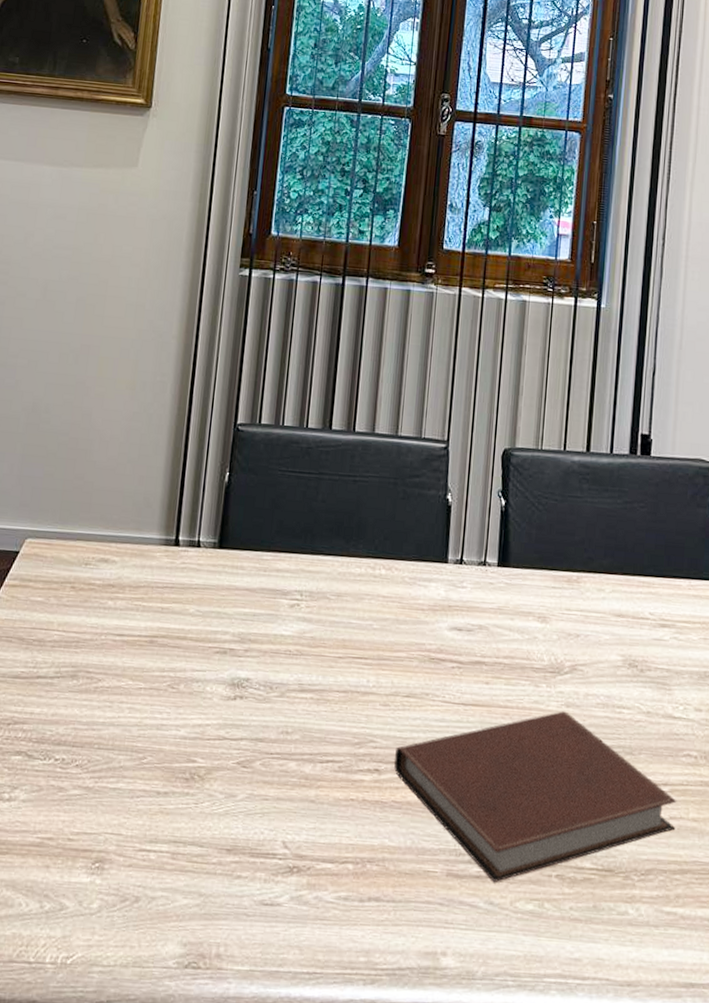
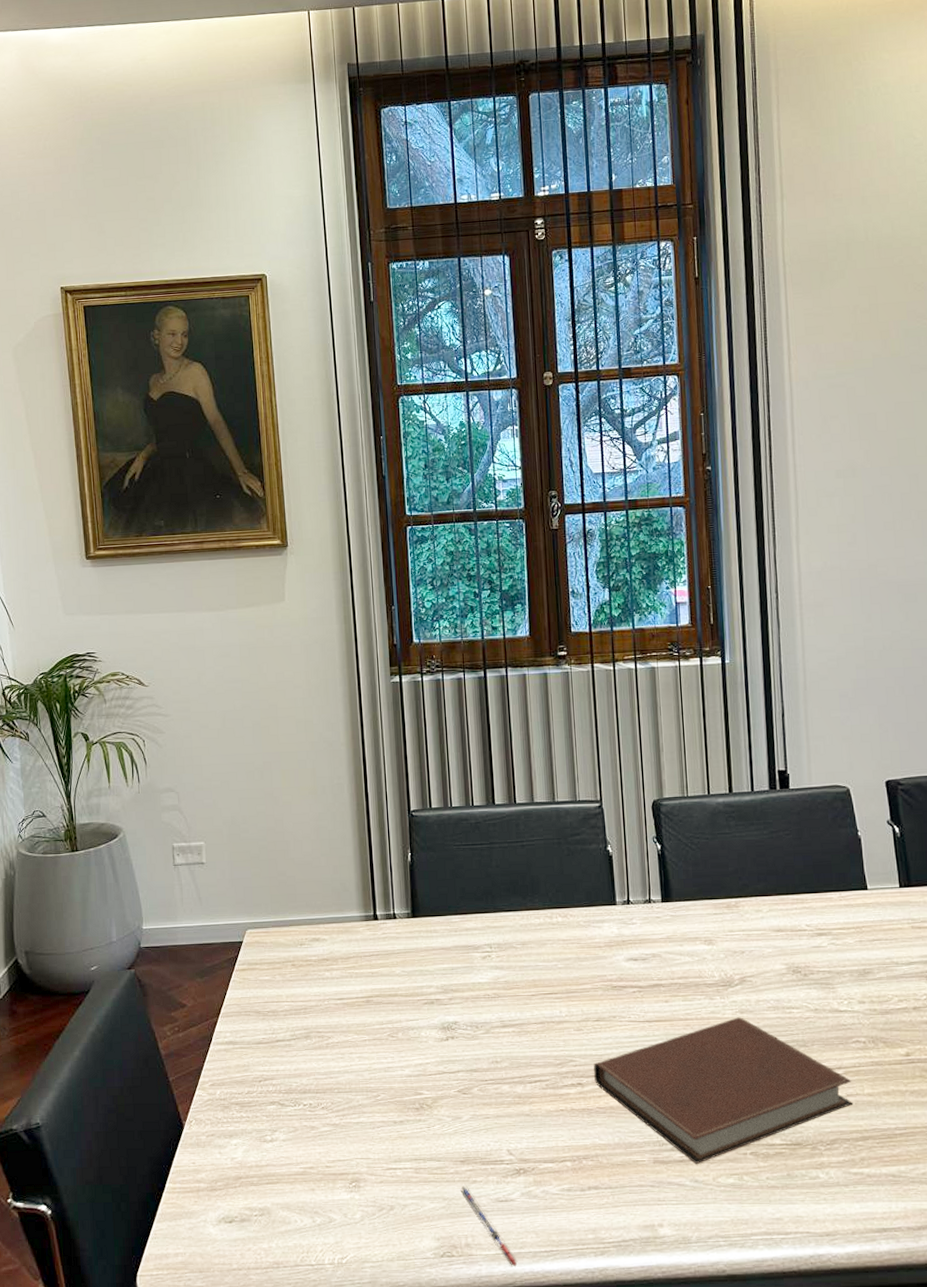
pen: none [220,880,274,989] -> present [460,1185,518,1267]

